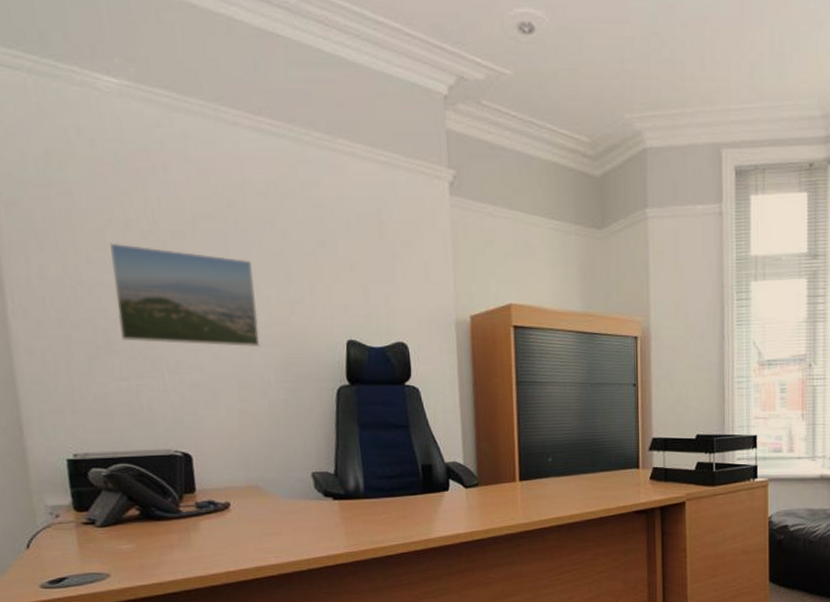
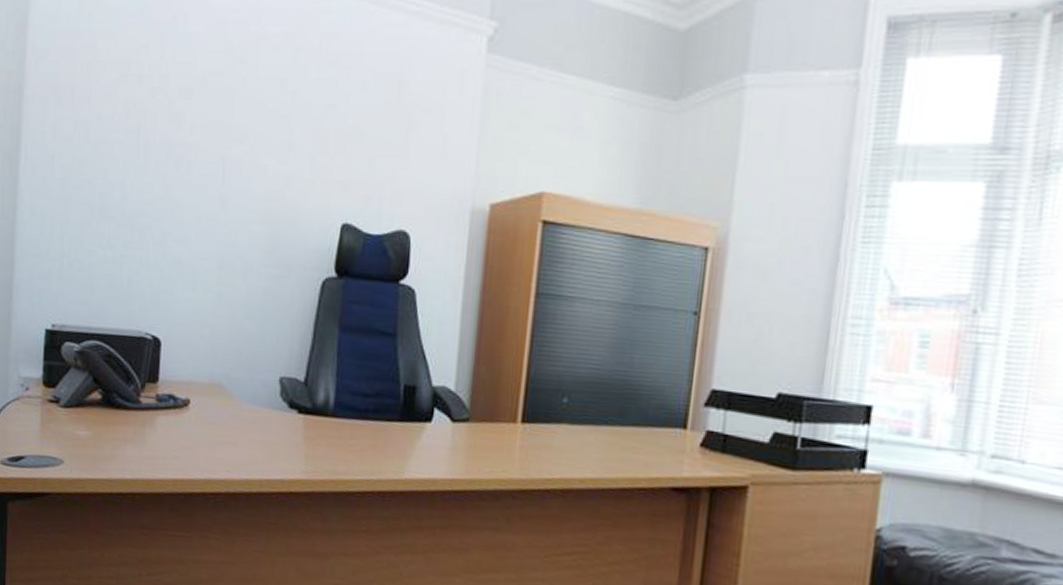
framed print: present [110,242,260,348] -> none [115,99,254,224]

